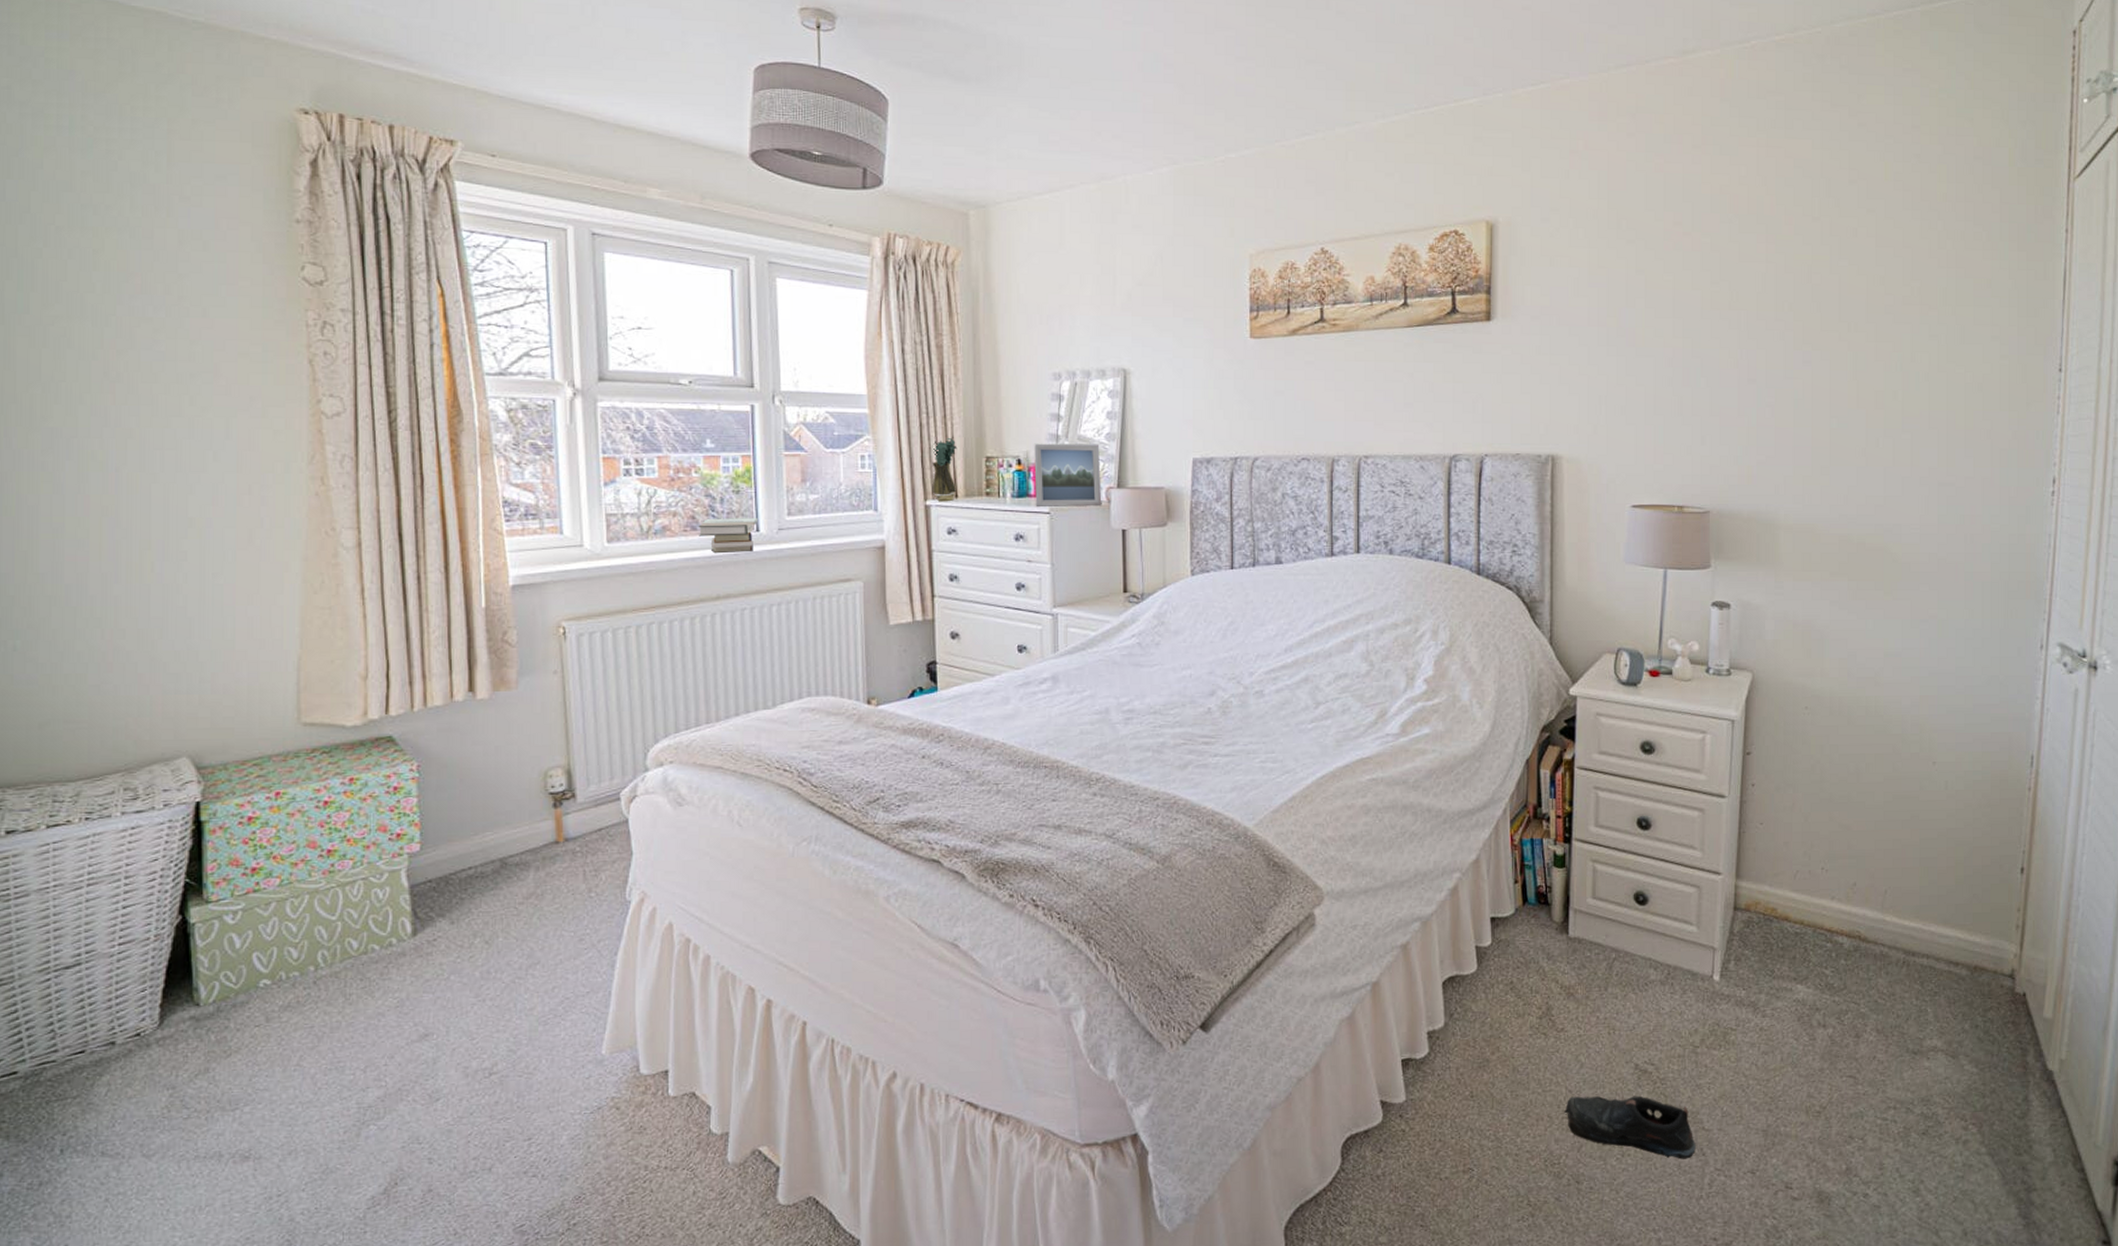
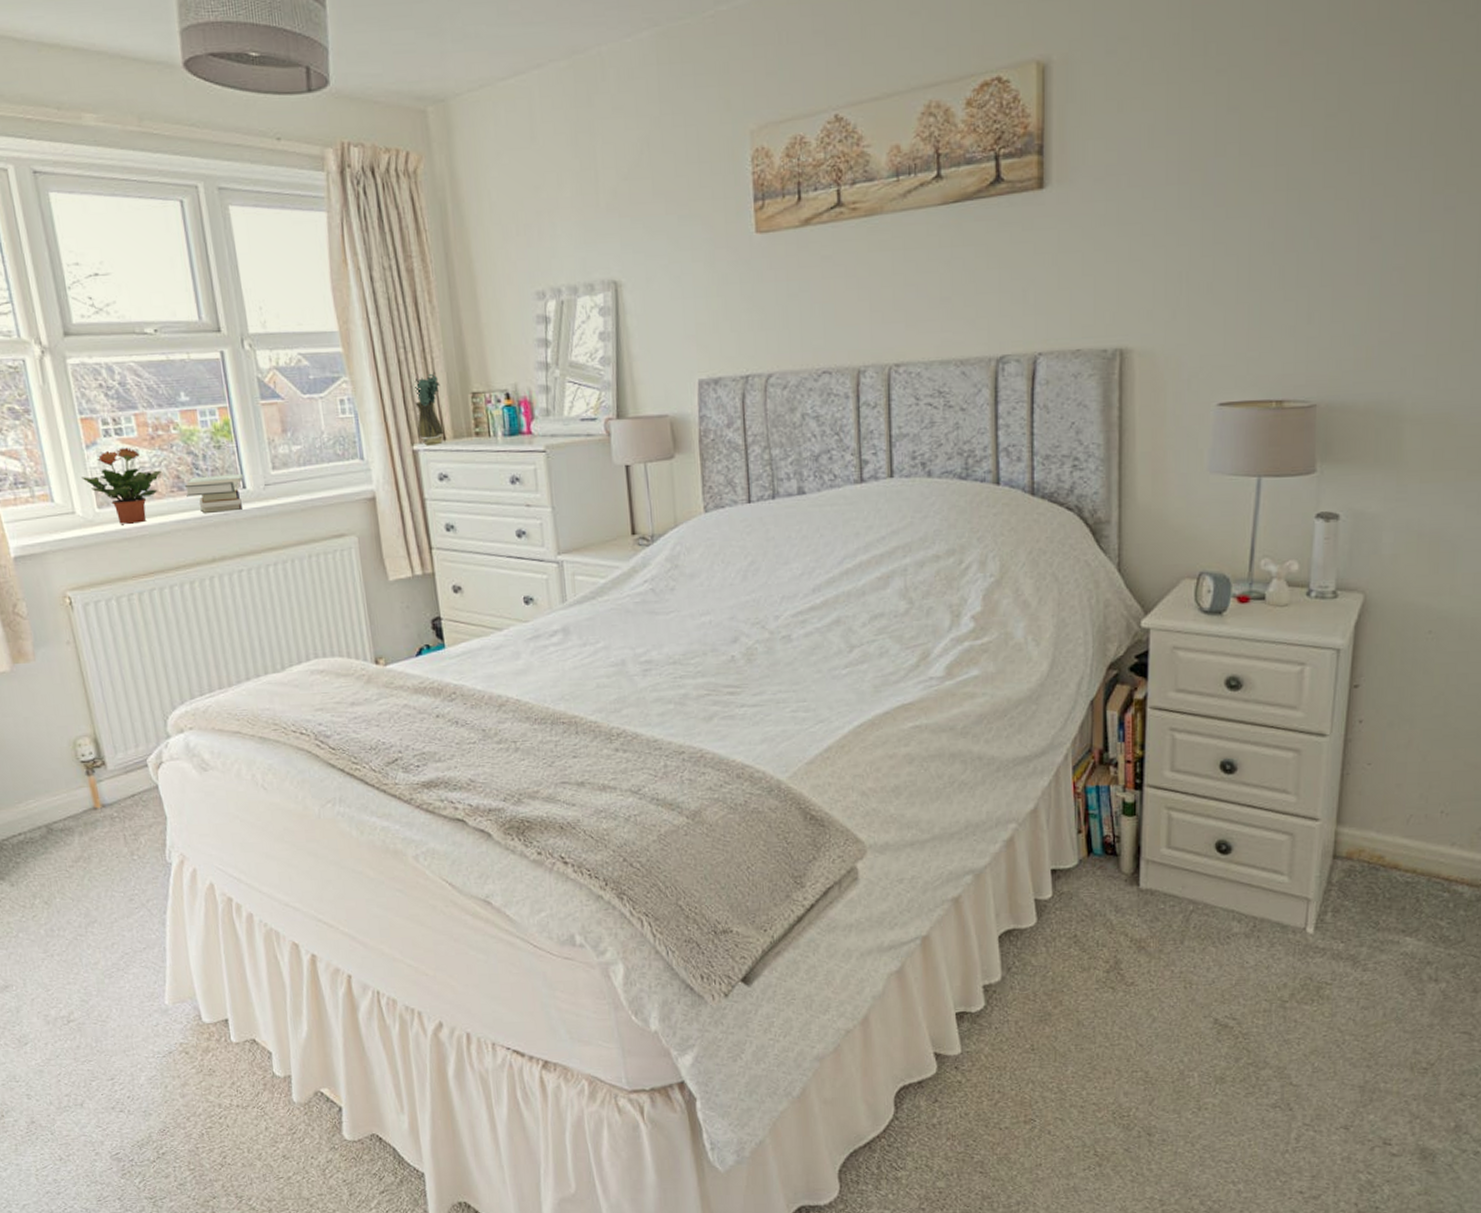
potted plant: none [595,487,677,559] -> present [81,447,161,524]
picture frame: present [1033,443,1102,508] -> none [521,370,601,446]
shoe: present [1563,1095,1696,1160] -> none [1133,1050,1282,1114]

